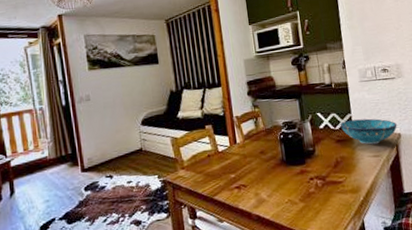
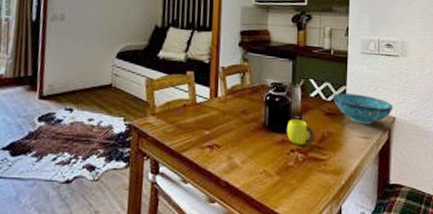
cup: none [302,150,330,173] -> present [286,119,315,145]

